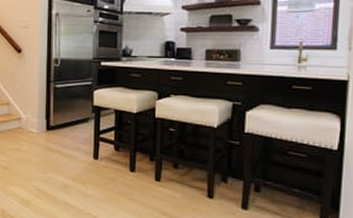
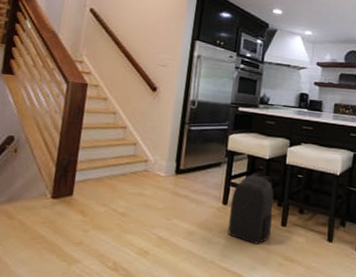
backpack: none [101,127,146,198] -> present [228,173,274,244]

